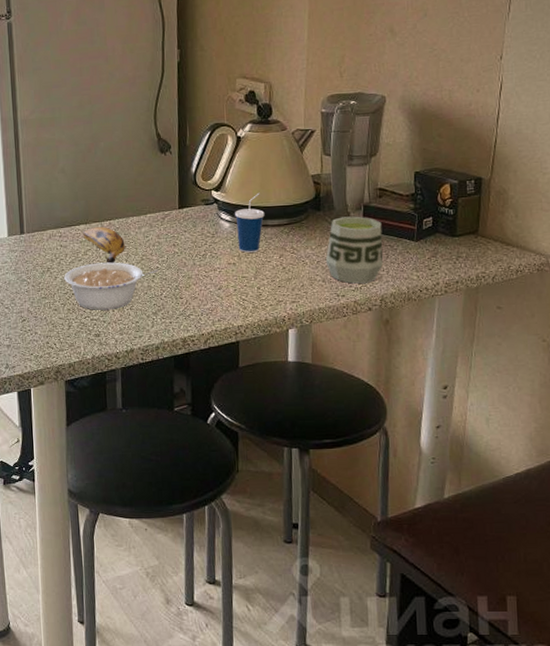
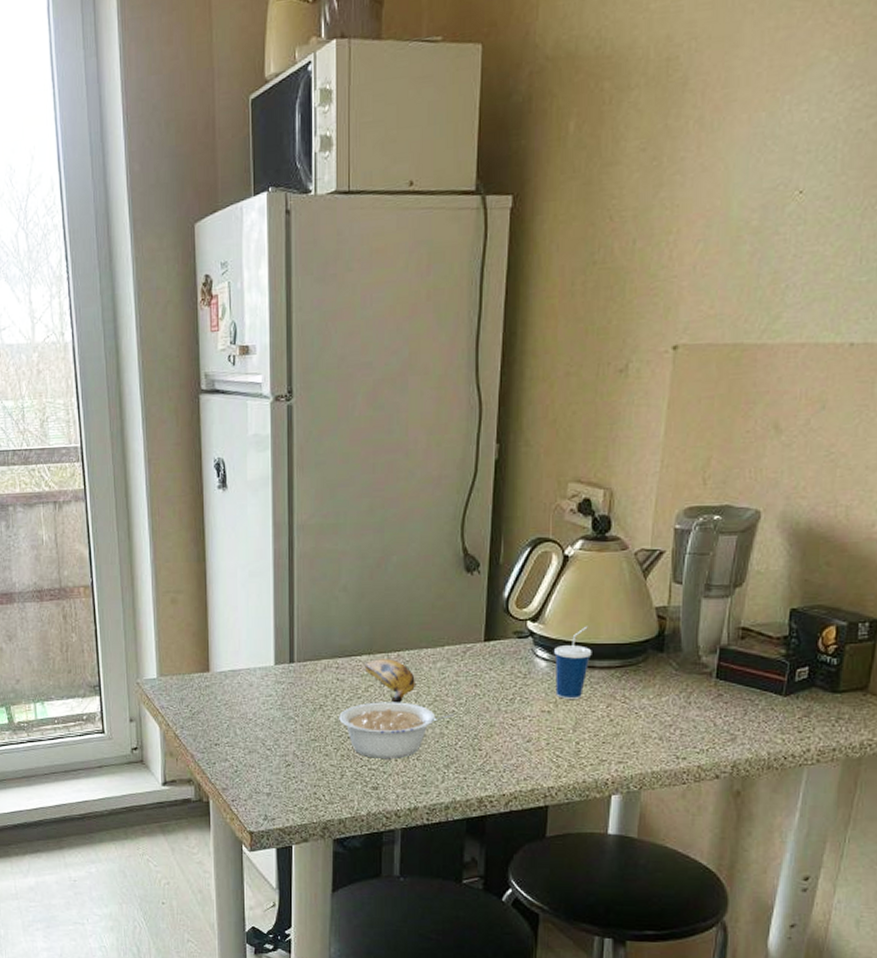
cup: present [325,216,384,284] -> none [664,661,742,744]

